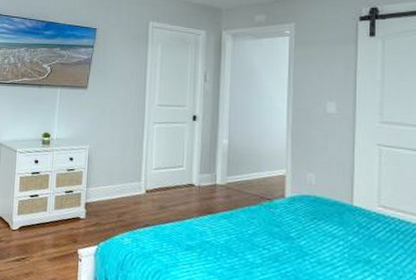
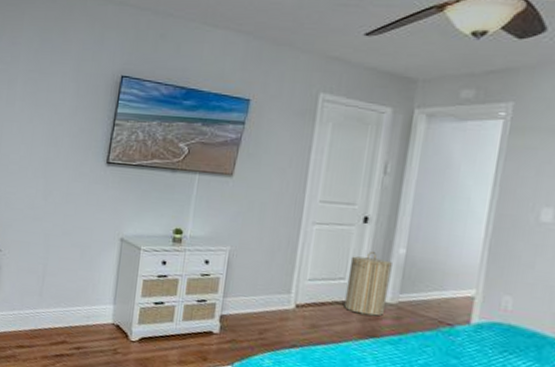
laundry hamper: none [184,142,219,196] -> present [344,250,392,317]

